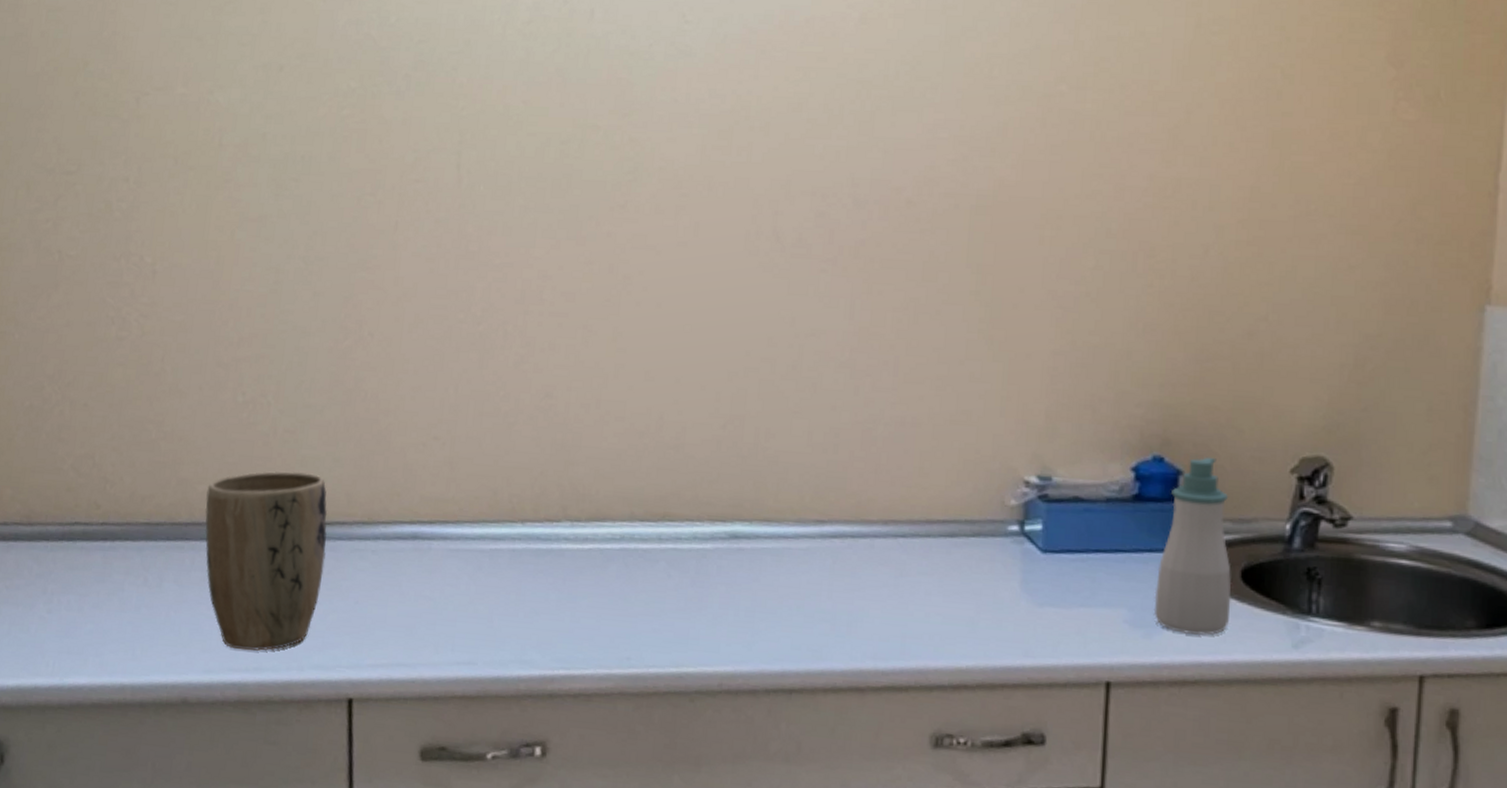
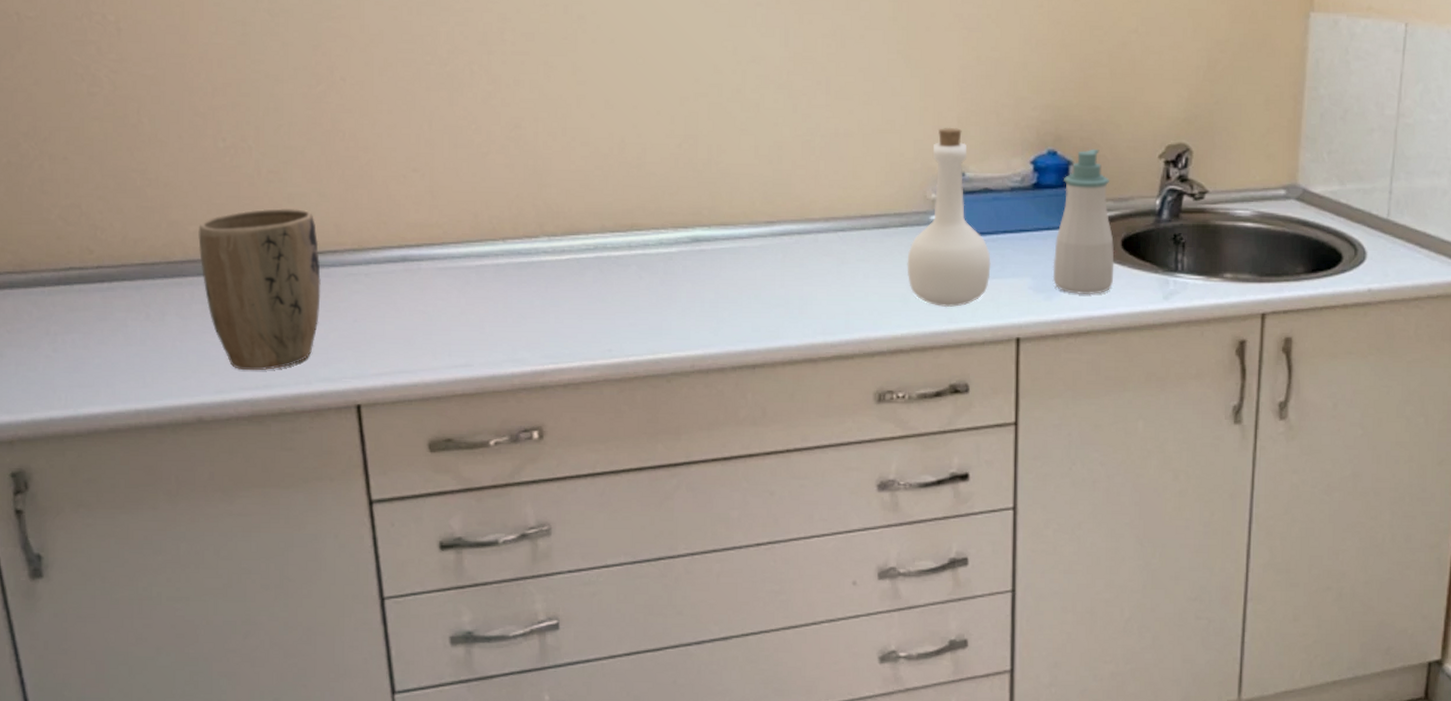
bottle: none [977,421,1079,638] -> present [907,127,991,308]

